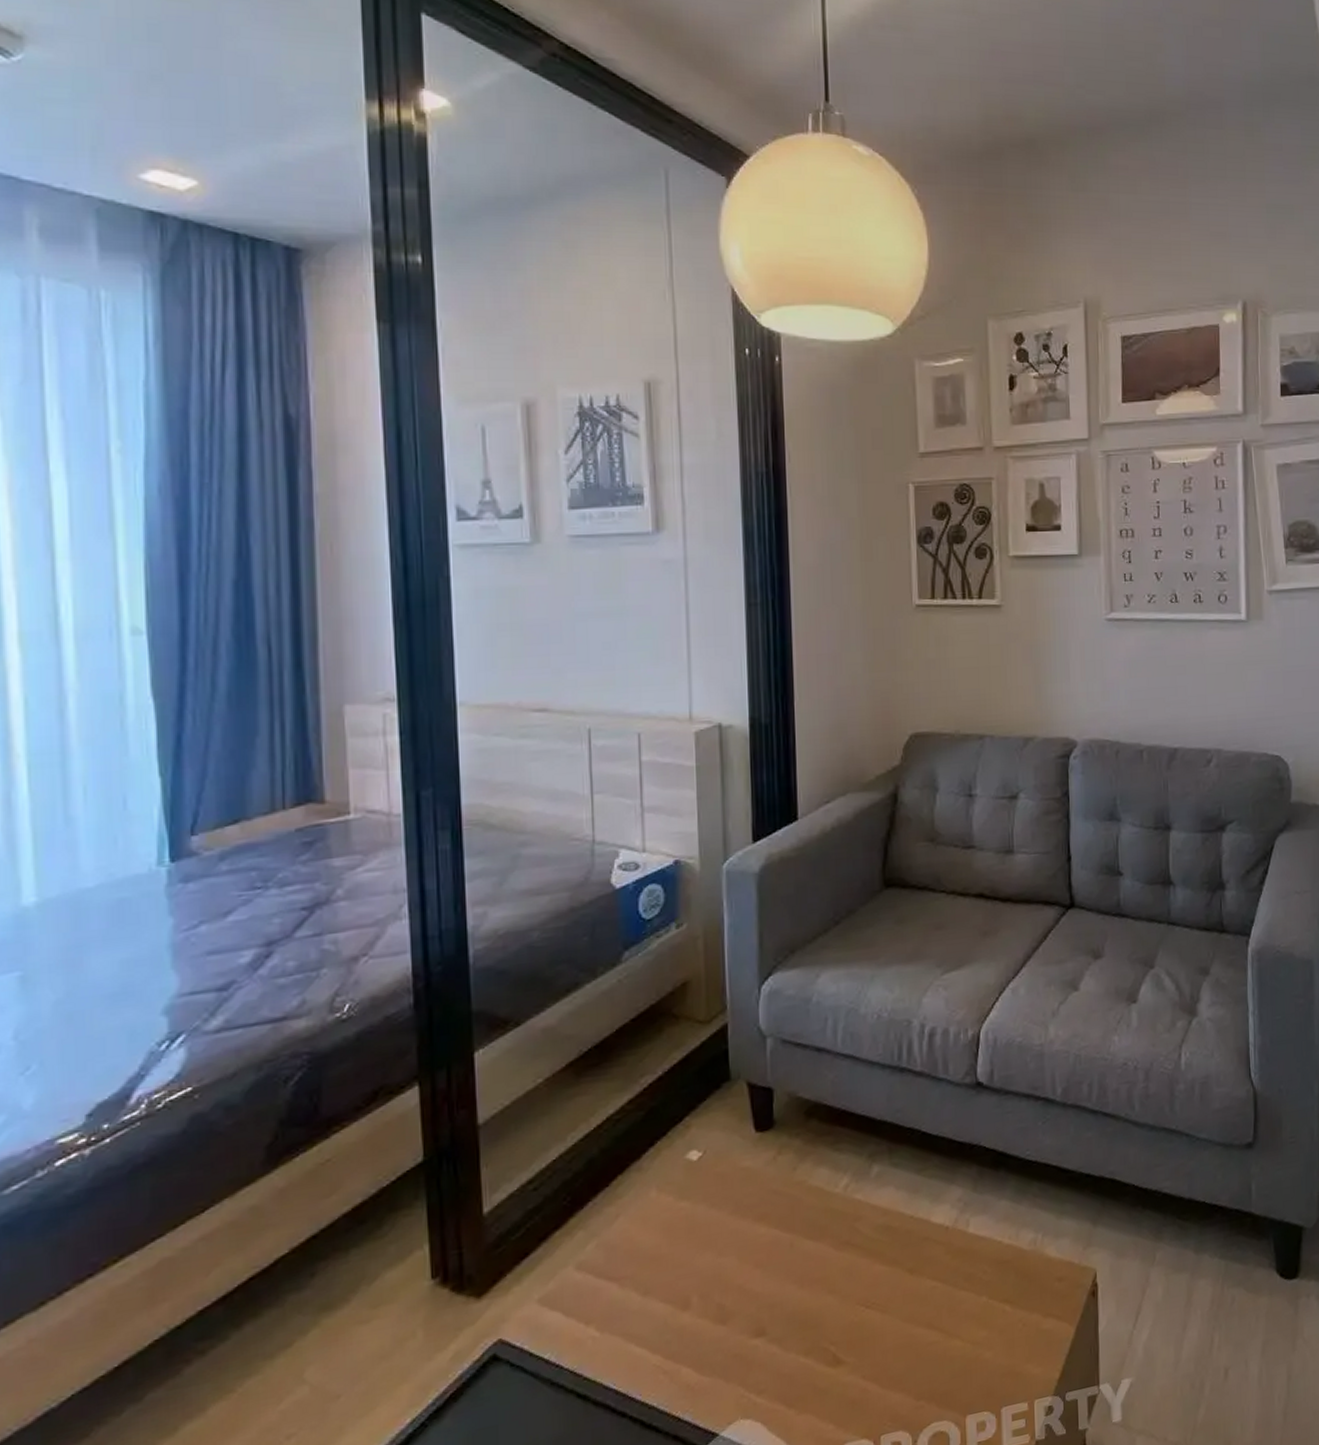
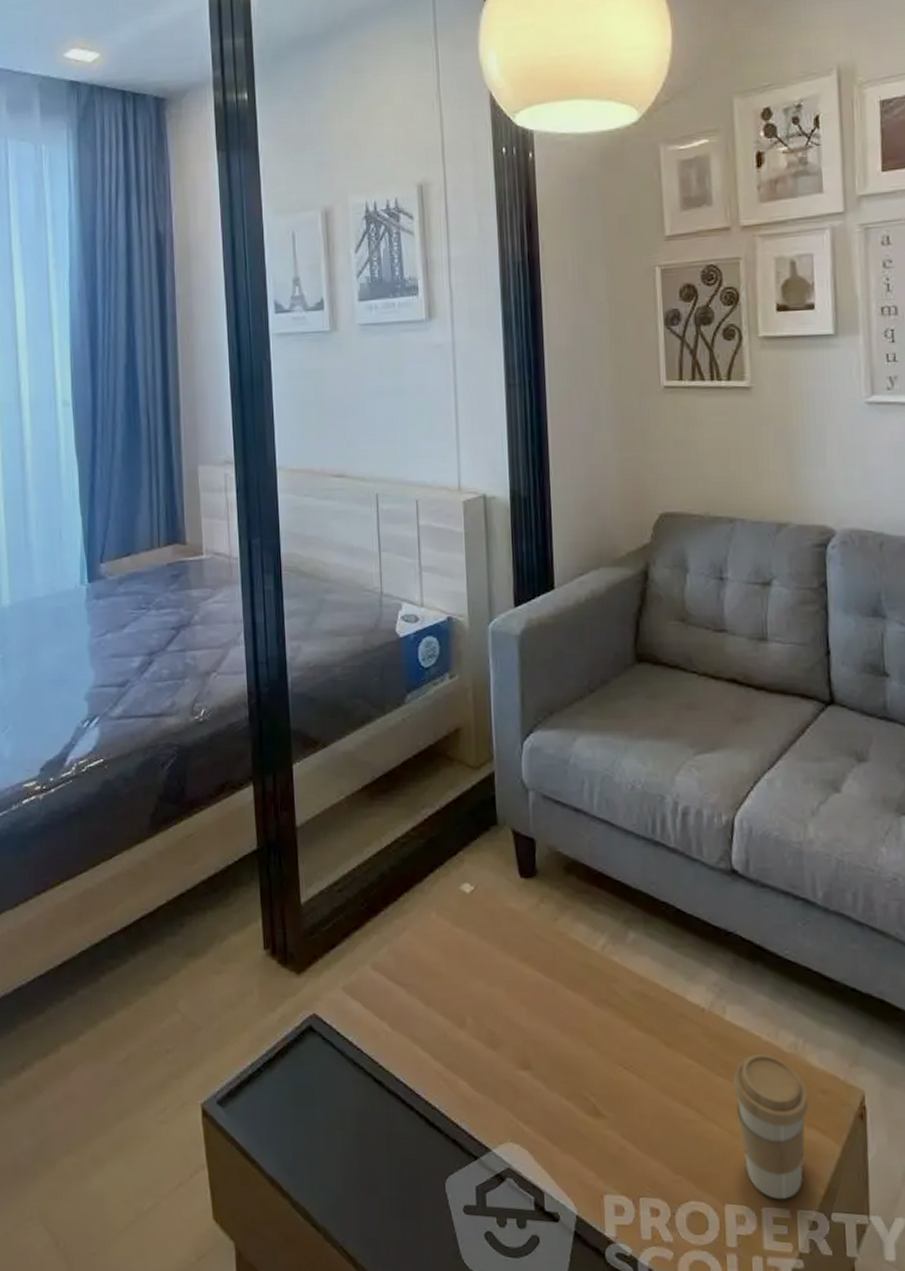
coffee cup: none [976,1256,1046,1396] -> present [733,1054,809,1200]

